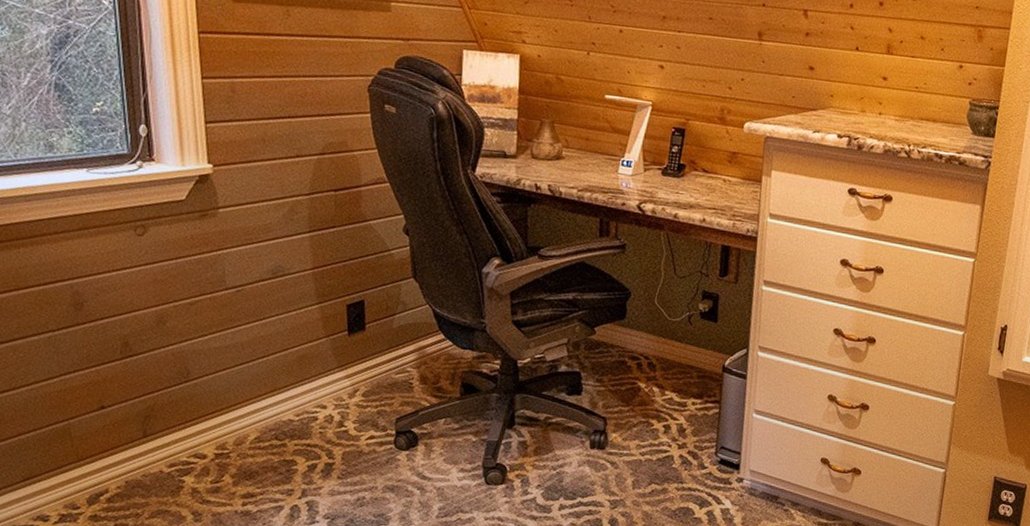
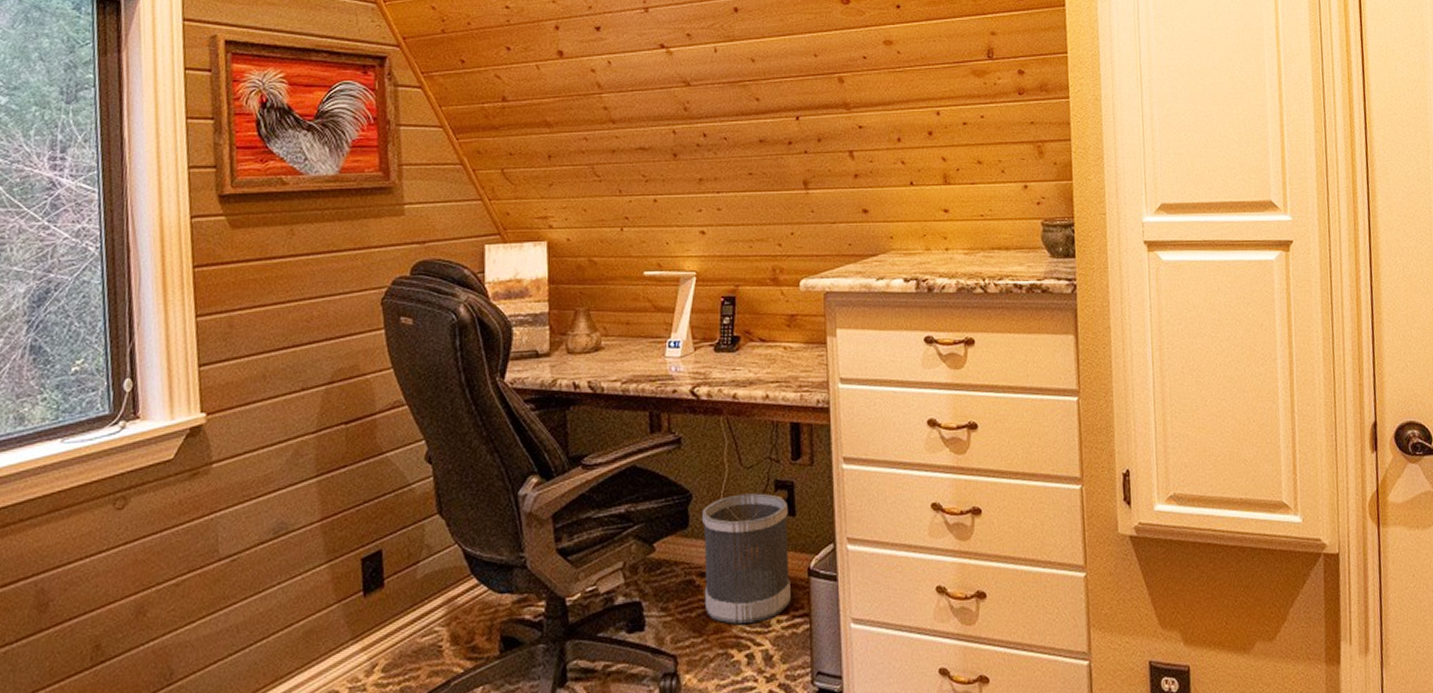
wastebasket: none [633,298,712,402] -> present [702,493,791,624]

